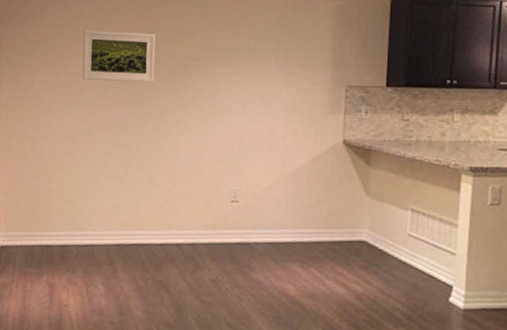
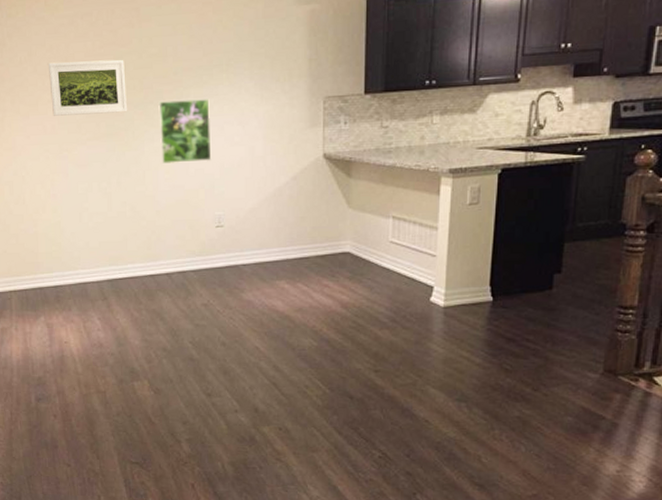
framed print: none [182,75,235,137] -> present [157,99,212,164]

